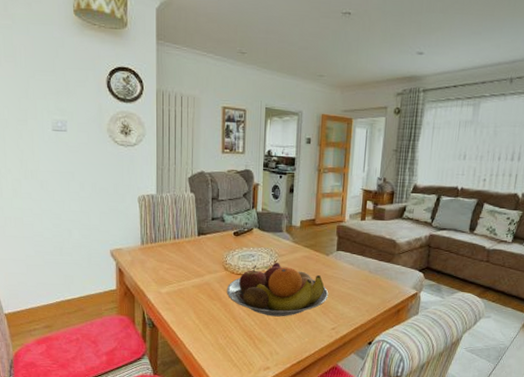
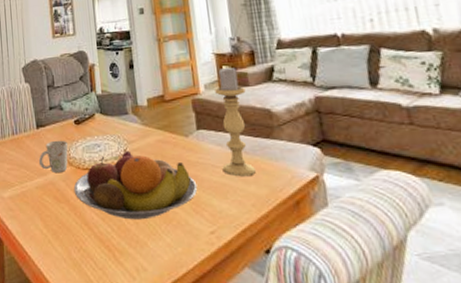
mug: none [197,248,226,275] -> present [38,140,69,172]
candle holder: none [350,202,381,290] -> present [215,67,256,177]

